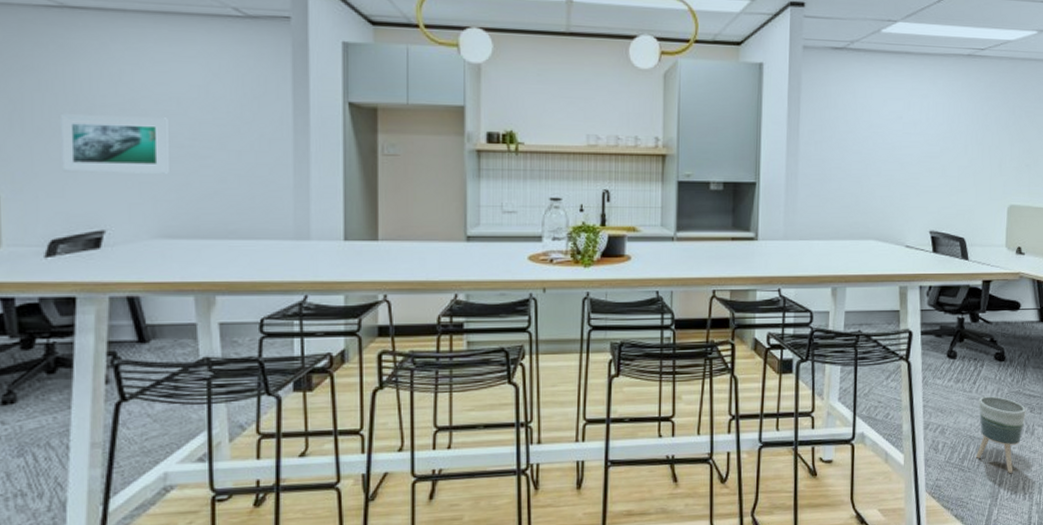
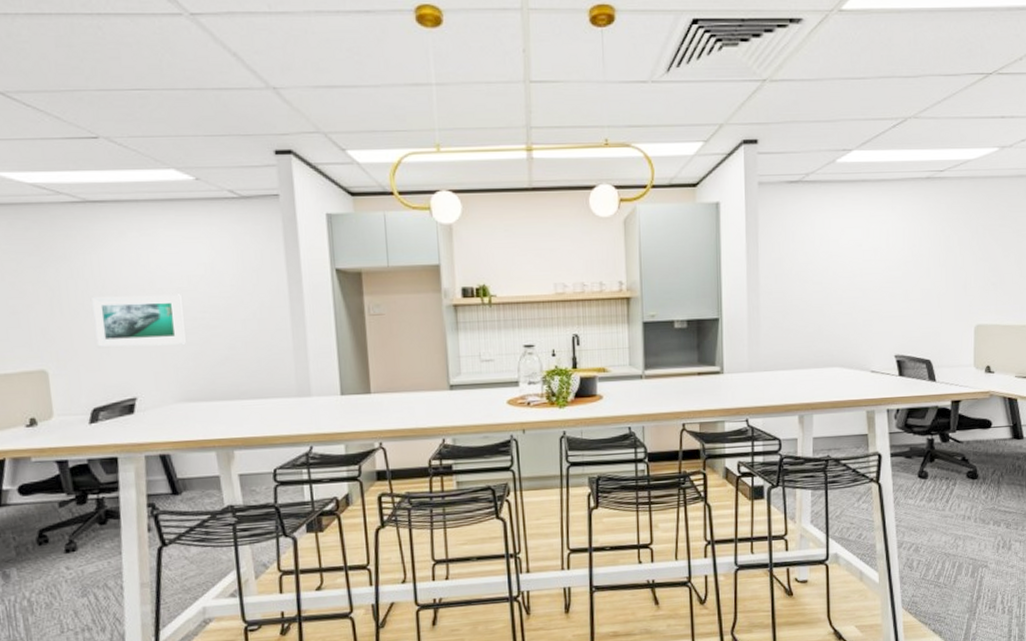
planter: present [976,396,1026,473] -> none [952,513,1002,588]

